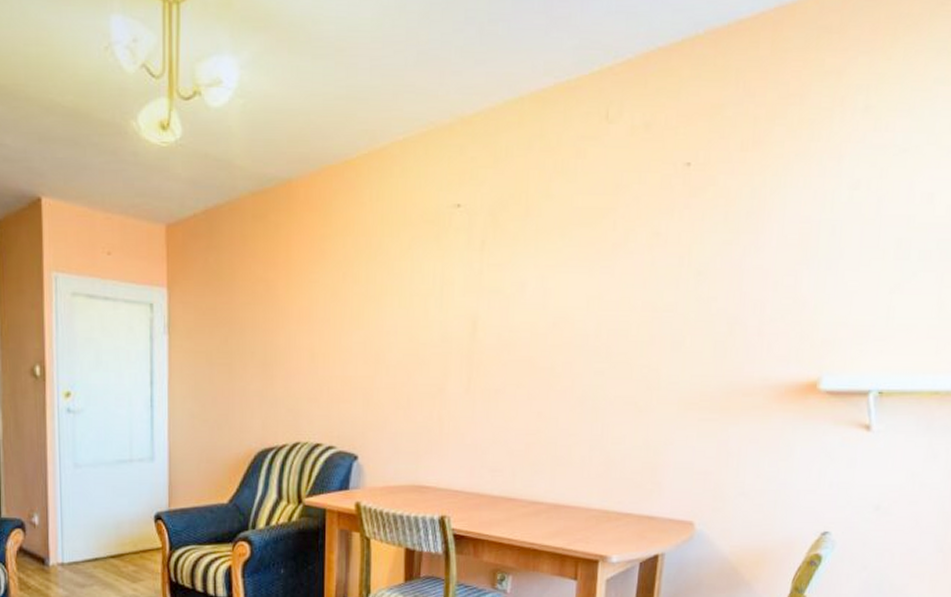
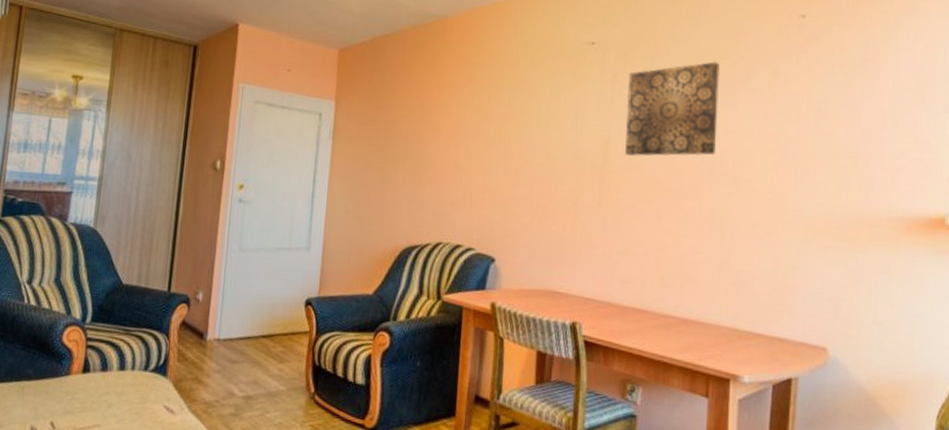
wall art: none [494,222,598,335] -> present [625,61,721,157]

